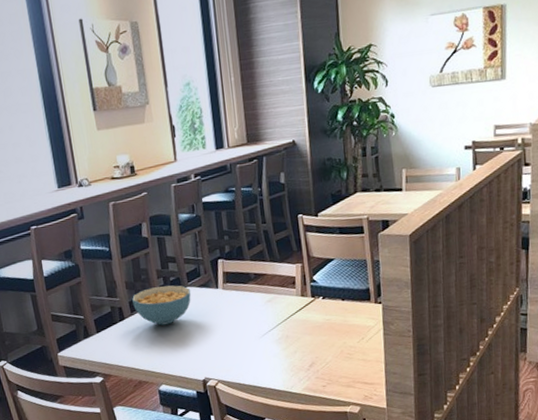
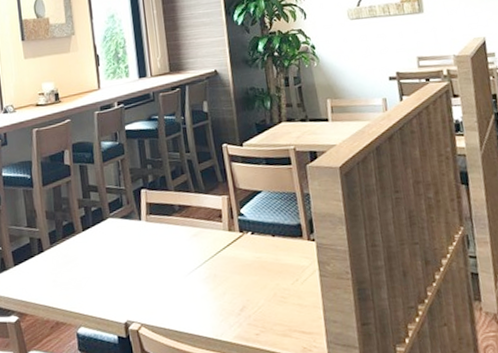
cereal bowl: present [132,285,191,326] -> none [52,216,113,260]

